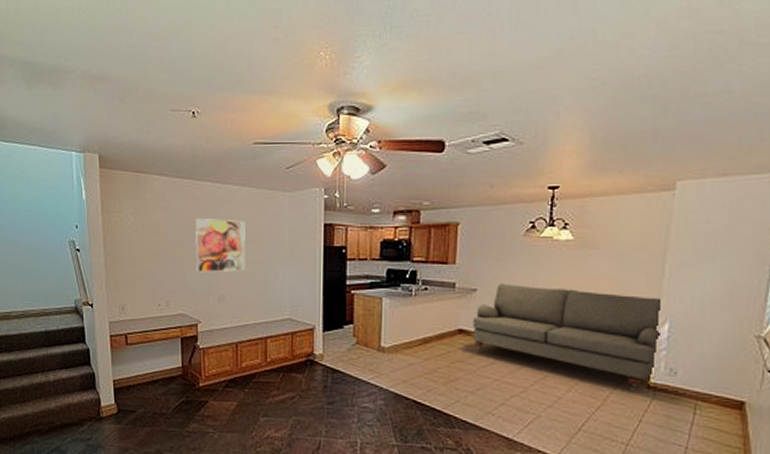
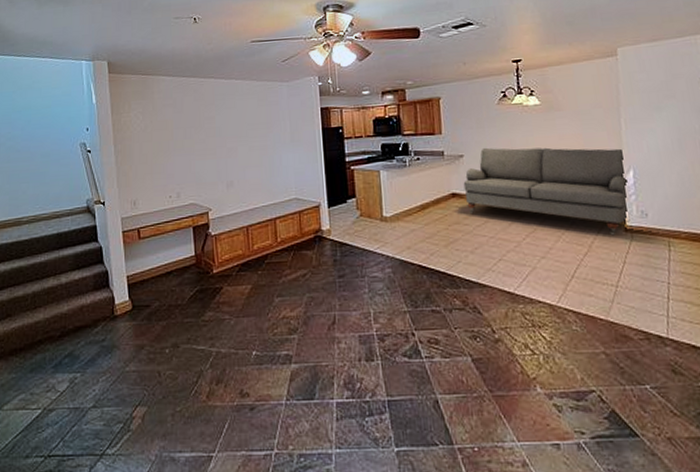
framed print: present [195,219,246,273] -> none [202,111,250,163]

